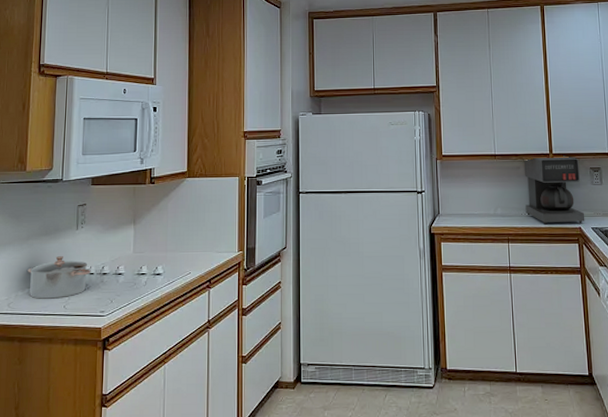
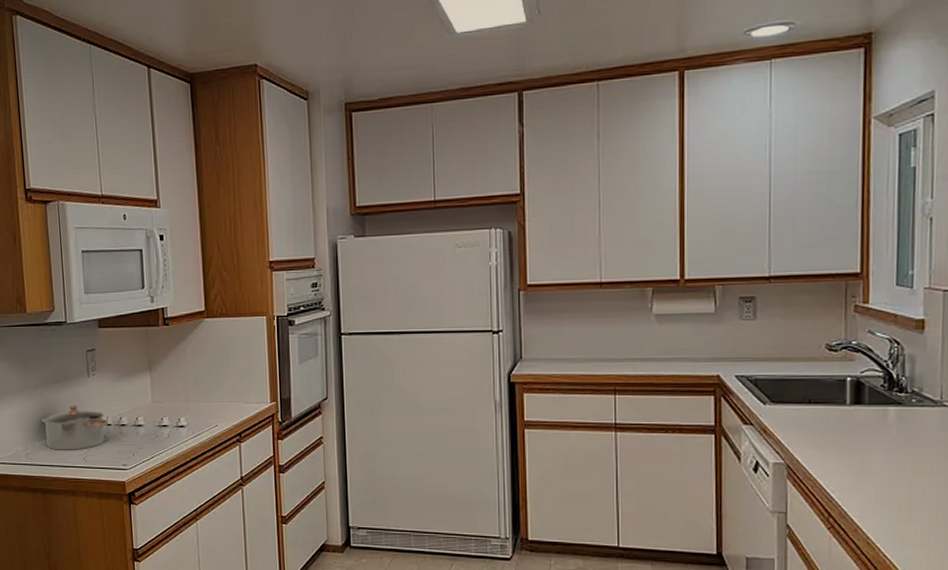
coffee maker: present [524,156,585,225] -> none [641,282,727,372]

